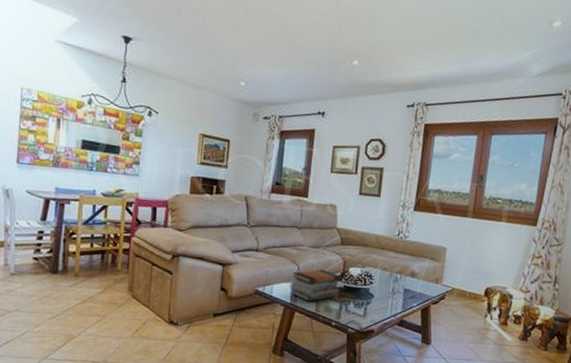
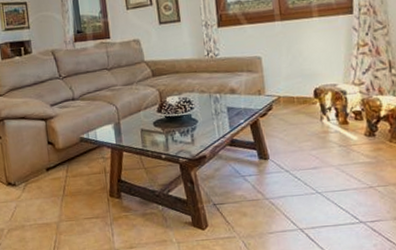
book stack: present [291,269,341,302] -> none [111,104,163,140]

